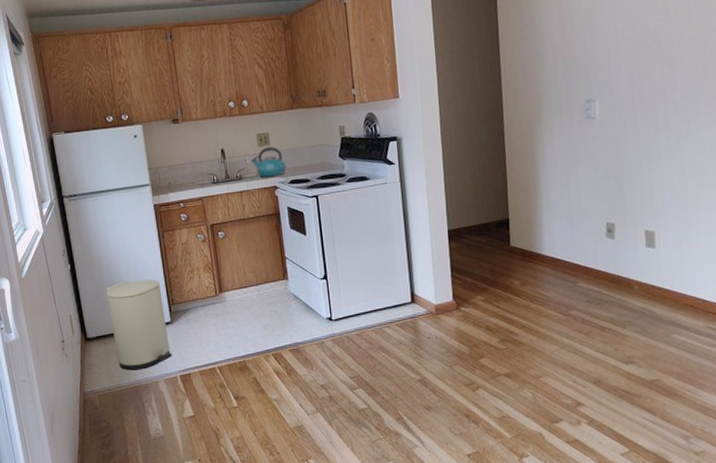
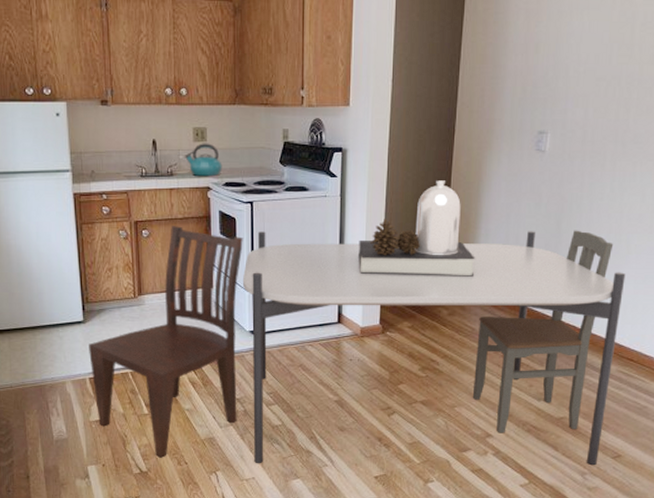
pedal bin: present [106,279,173,371] -> none [14,274,83,369]
dining chair: none [177,224,324,449] -> present [89,225,243,458]
dining table: none [315,156,701,448] -> present [242,180,626,465]
dining chair: none [552,189,680,401] -> present [472,230,614,433]

